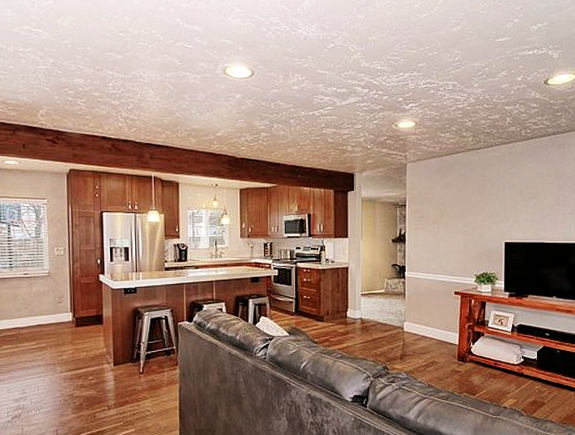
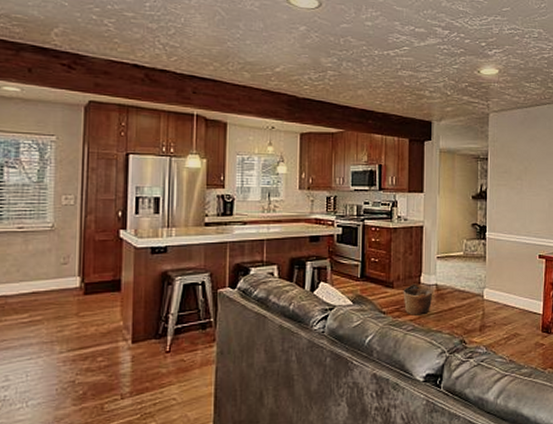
basket: none [332,317,358,345] -> present [403,283,433,316]

